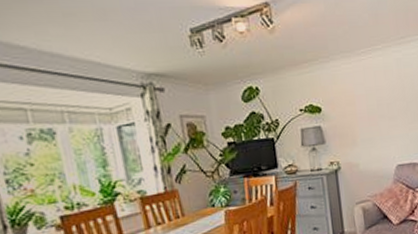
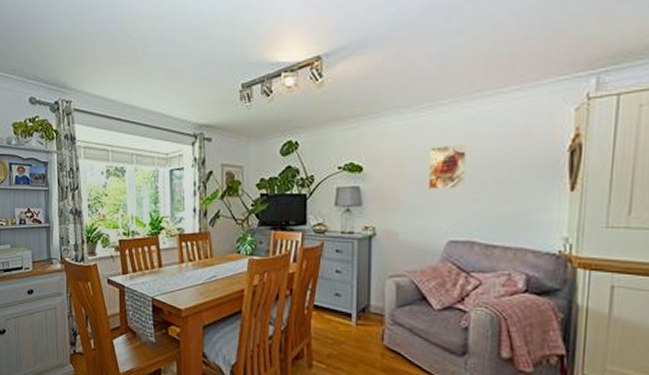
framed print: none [372,83,403,123] -> present [427,144,467,189]

